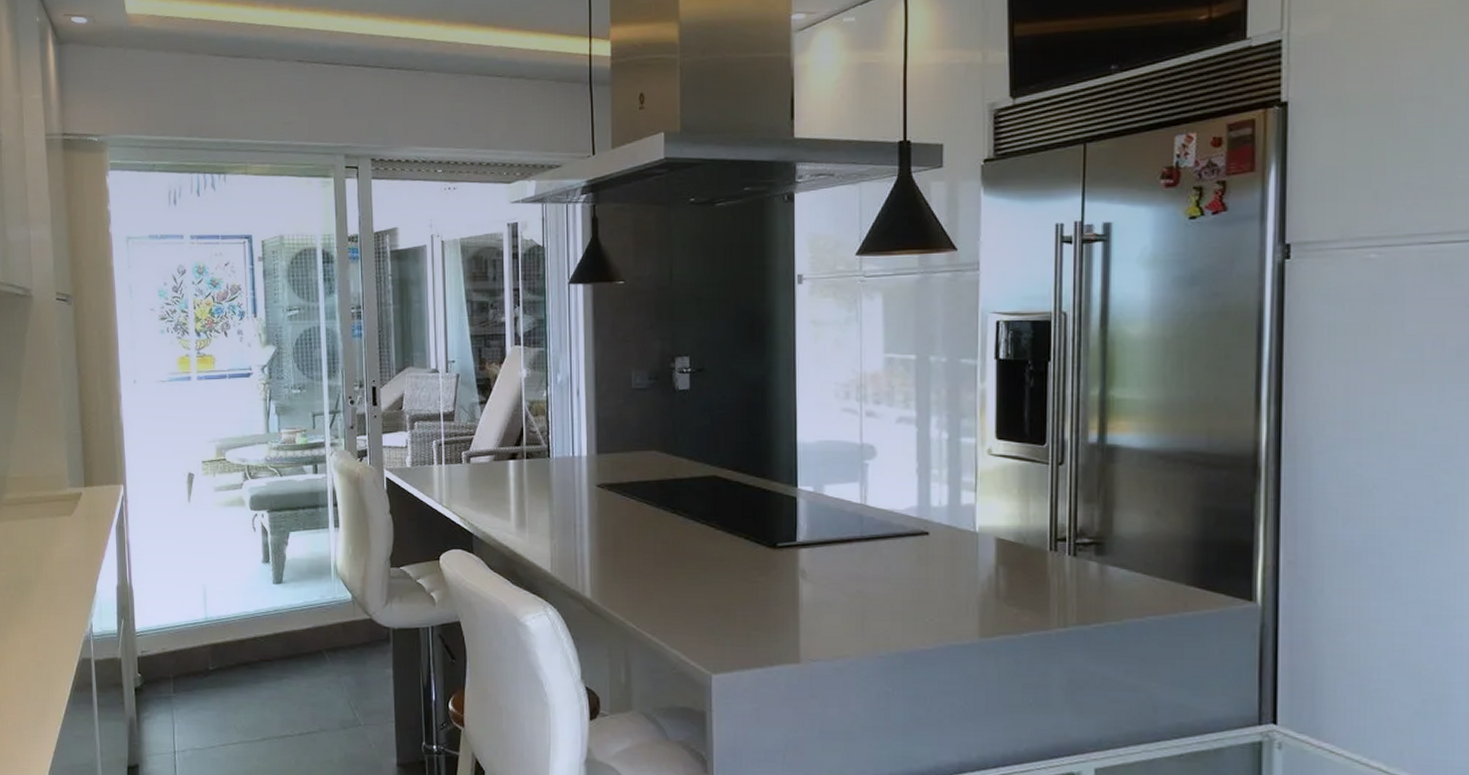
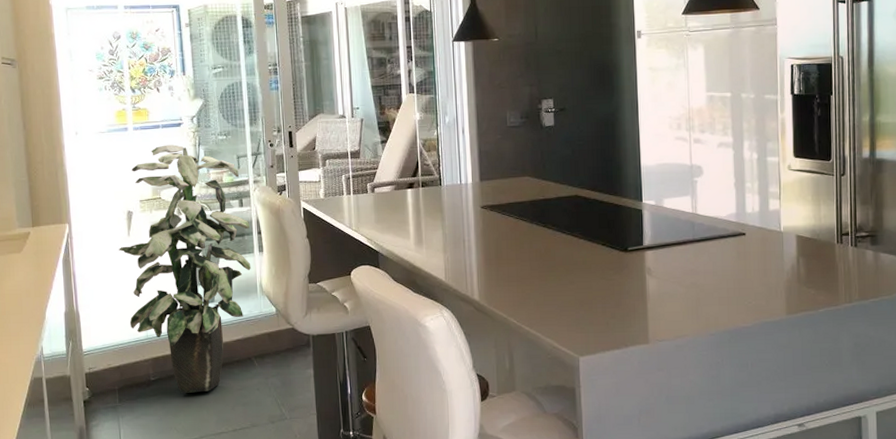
indoor plant: none [178,398,325,688] -> present [119,145,251,394]

